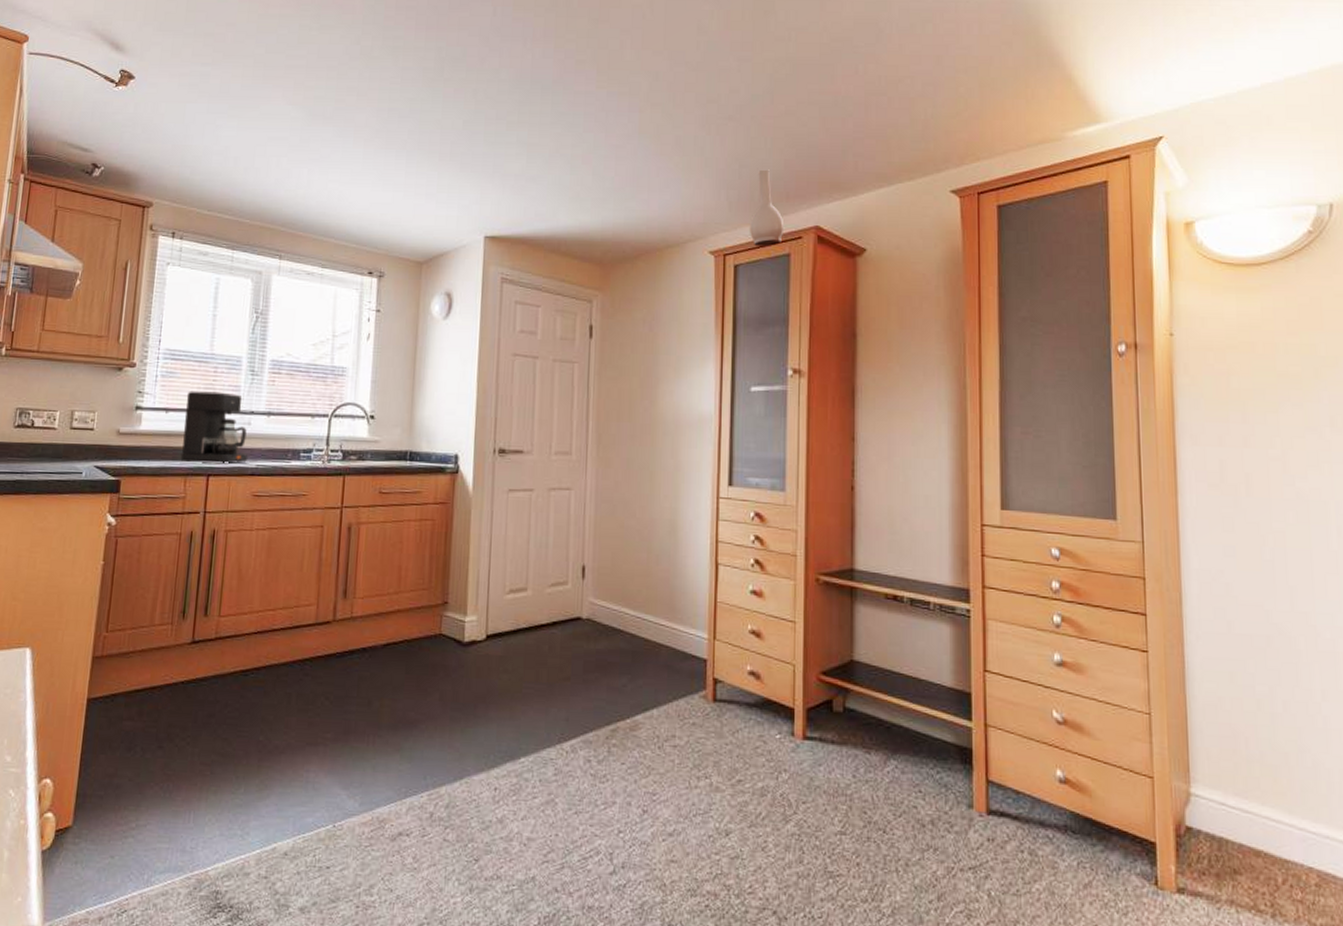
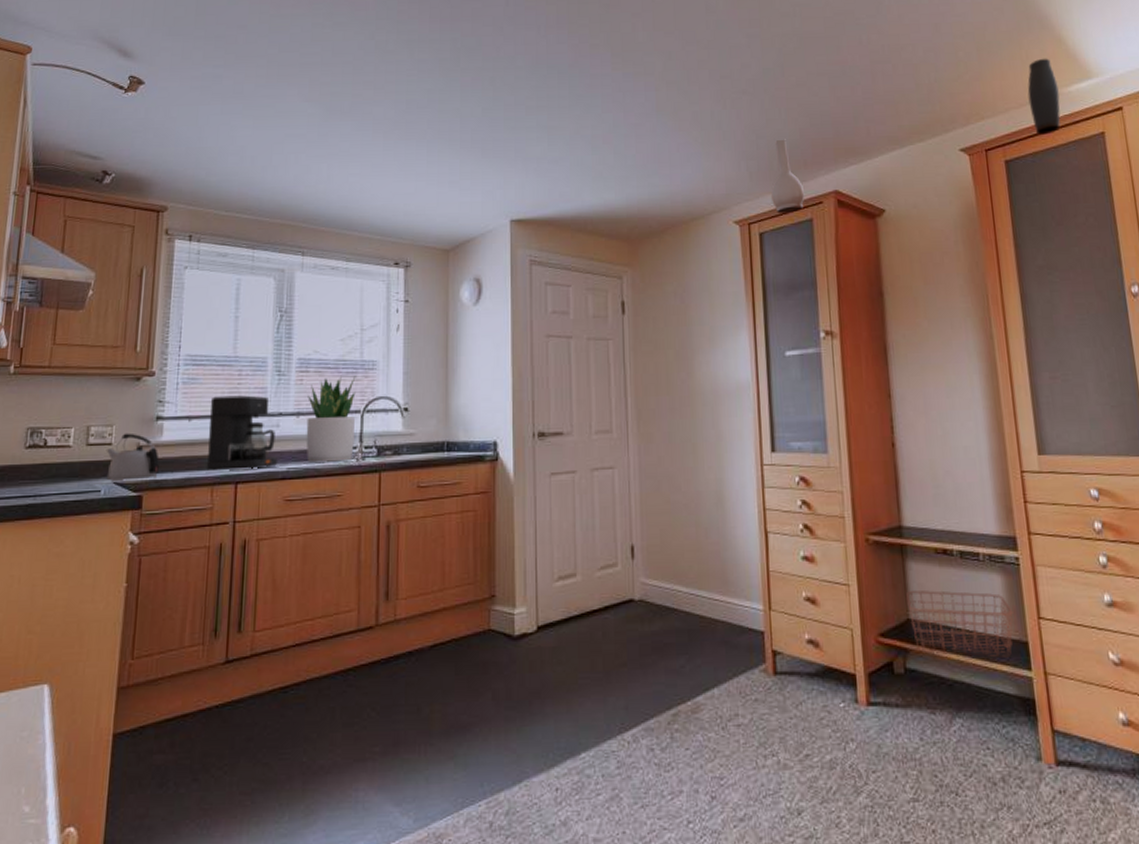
kettle: none [88,420,137,466] -> present [106,433,159,482]
planter: none [275,379,326,463] -> present [306,375,356,463]
basket: none [852,633,959,706] -> present [906,590,1014,658]
vase: none [1029,98,1063,180] -> present [1027,58,1061,135]

